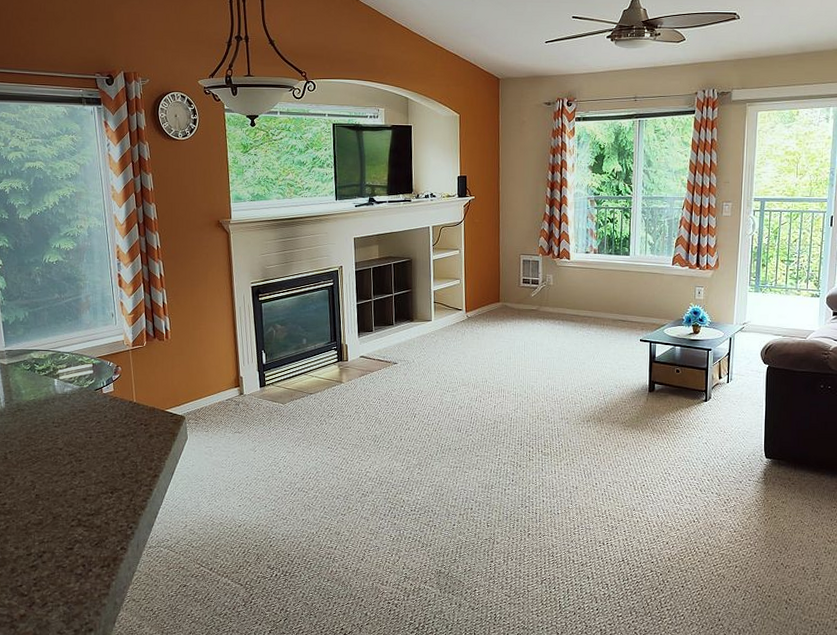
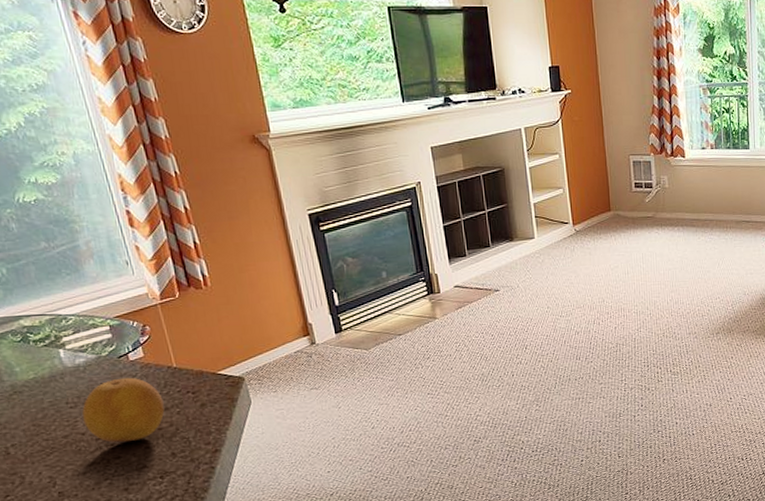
fruit: none [63,407,122,459] -> present [82,377,165,442]

